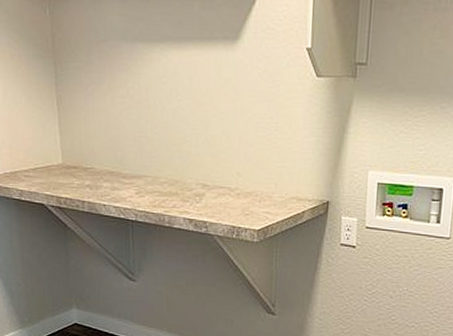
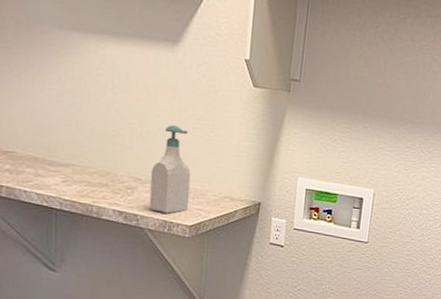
soap bottle: none [217,127,256,219] -> present [149,125,191,214]

